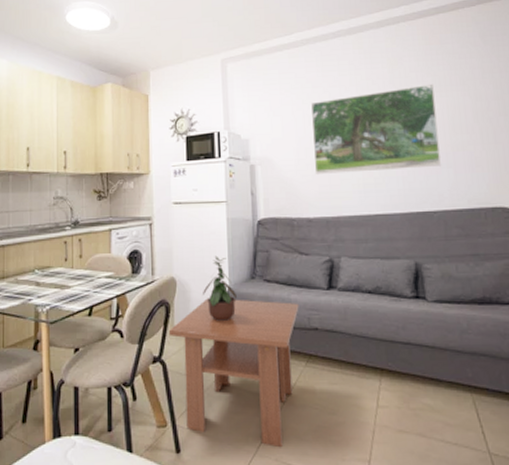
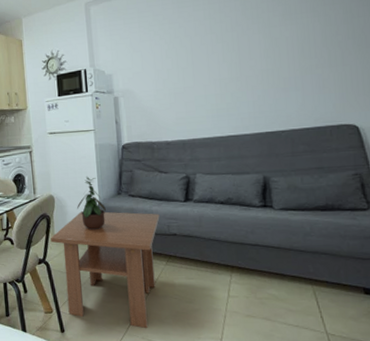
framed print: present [311,83,441,174] -> none [168,12,289,102]

